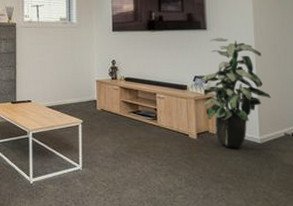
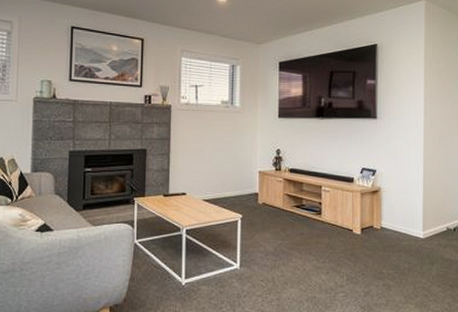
indoor plant: present [198,38,271,148] -> none [366,128,436,244]

